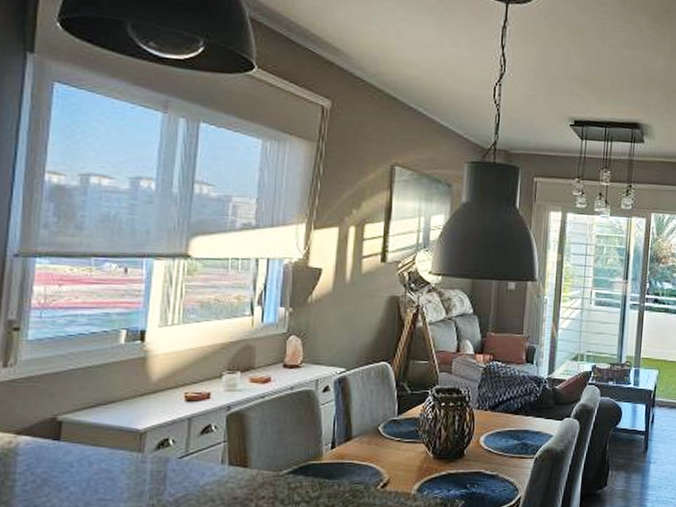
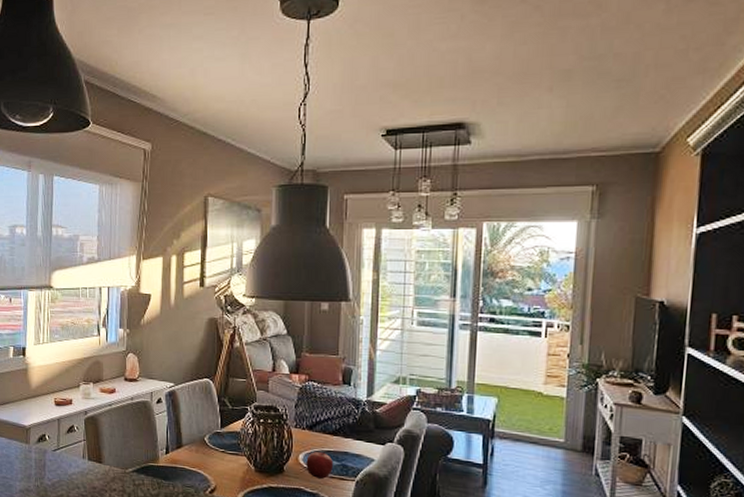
fruit: none [487,431,514,459] -> present [306,451,333,479]

